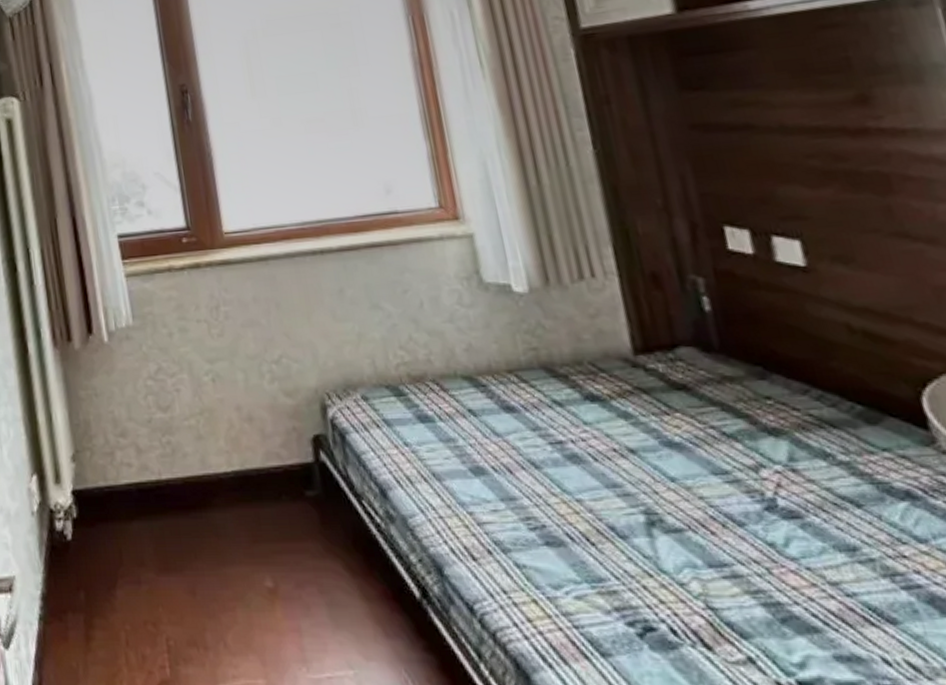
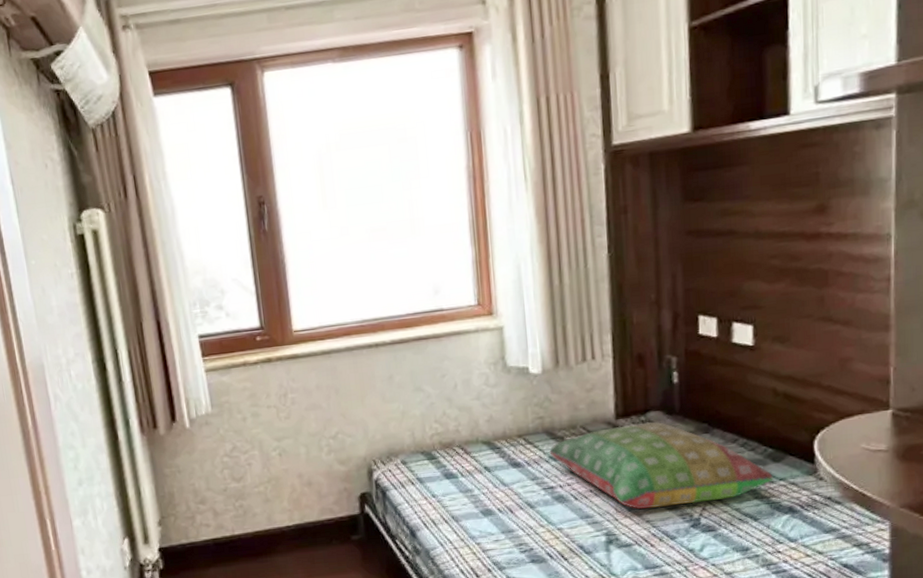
pillow: none [551,360,875,481] -> present [549,421,775,510]

